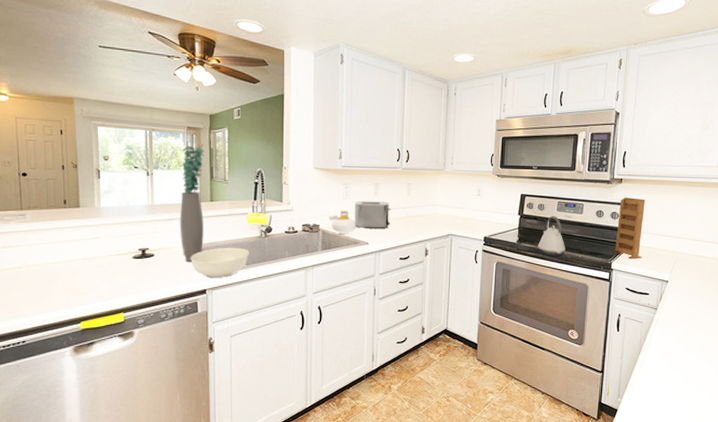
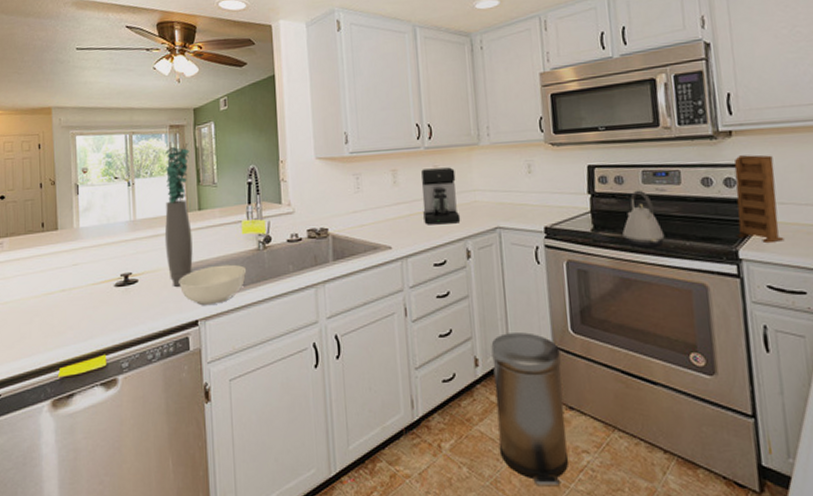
bottle: present [328,210,357,235] -> none [338,207,375,239]
toaster: present [354,201,391,230] -> none [369,191,417,229]
coffee maker: none [396,185,424,229] -> present [421,167,461,225]
pedal bin: none [432,311,483,415] -> present [491,332,568,487]

